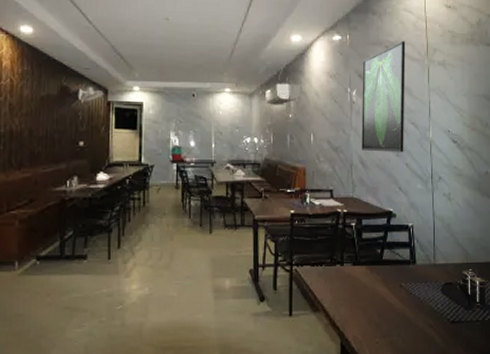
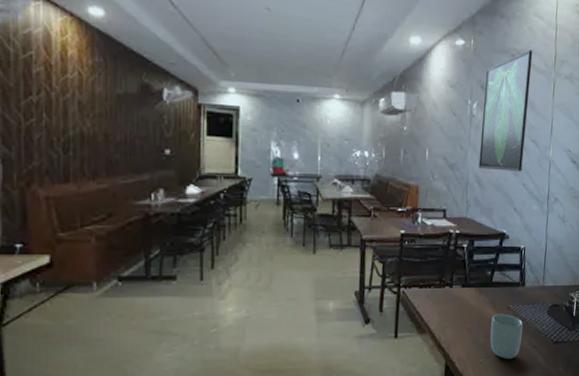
cup: none [385,291,417,339] -> present [490,313,523,359]

